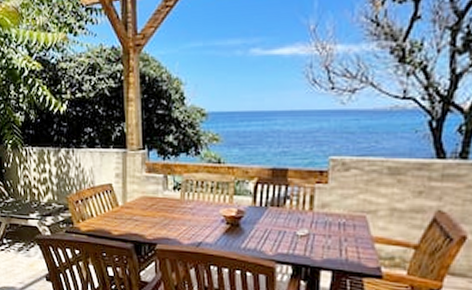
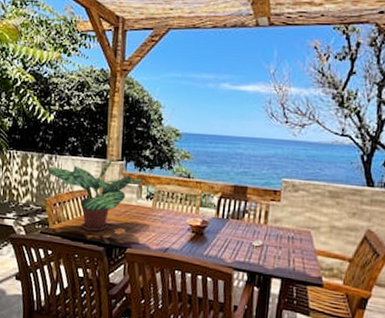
potted plant: none [64,147,169,228] -> present [46,158,144,232]

